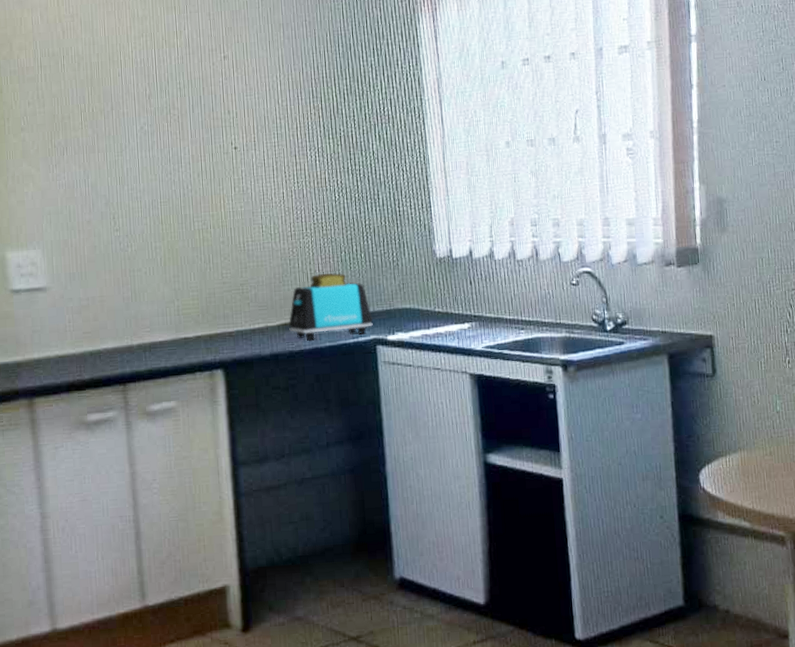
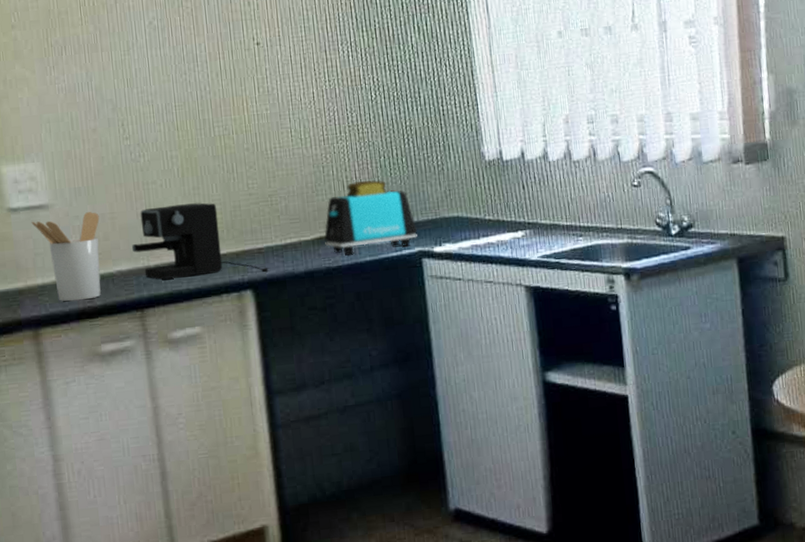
utensil holder: none [30,294,90,375] -> present [31,211,101,302]
coffee maker: none [117,289,240,358] -> present [131,202,271,280]

